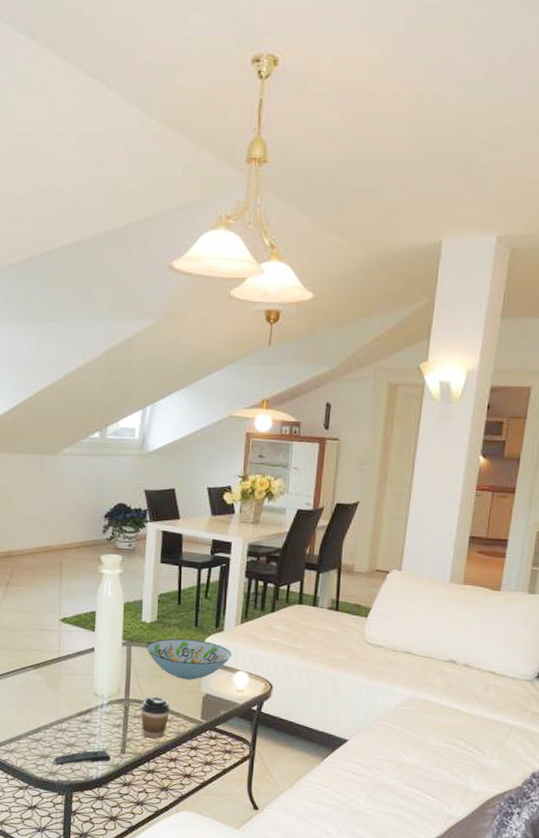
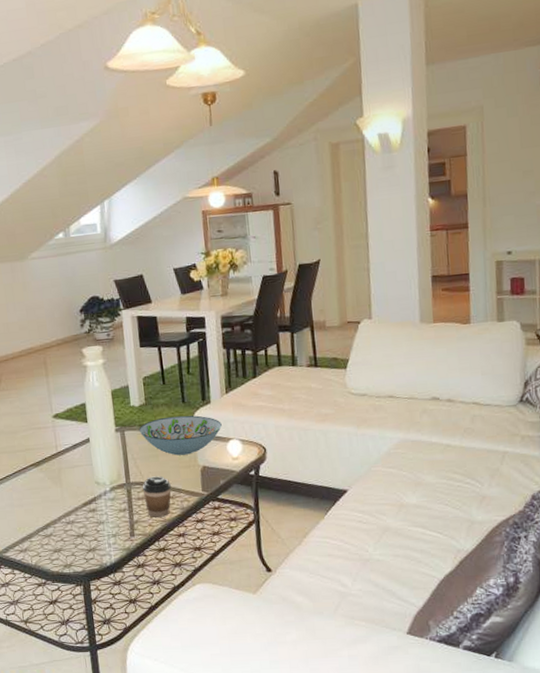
remote control: present [52,750,111,765] -> none [65,536,122,558]

